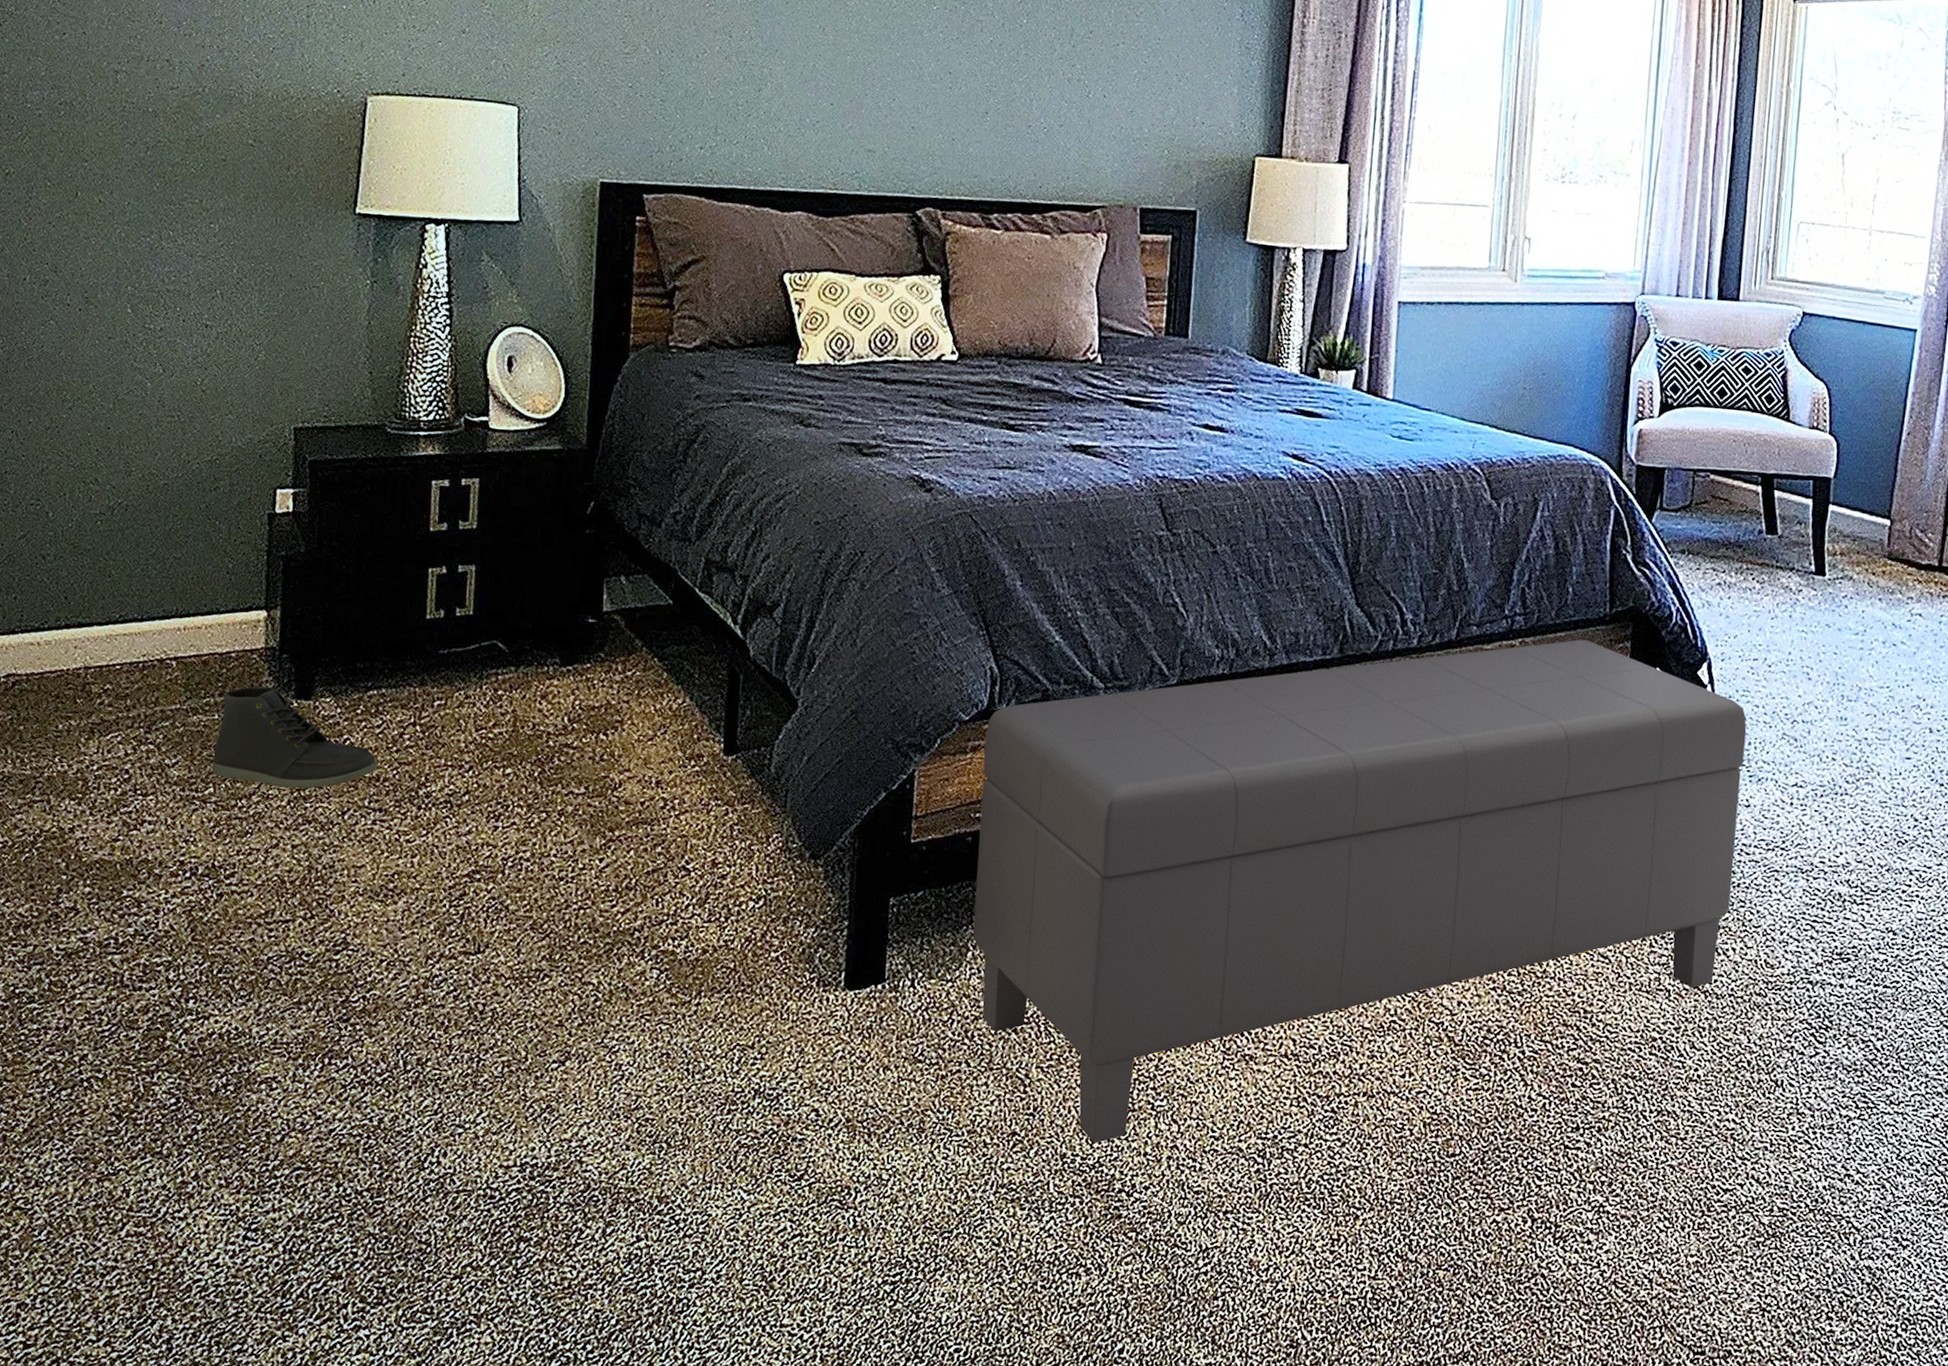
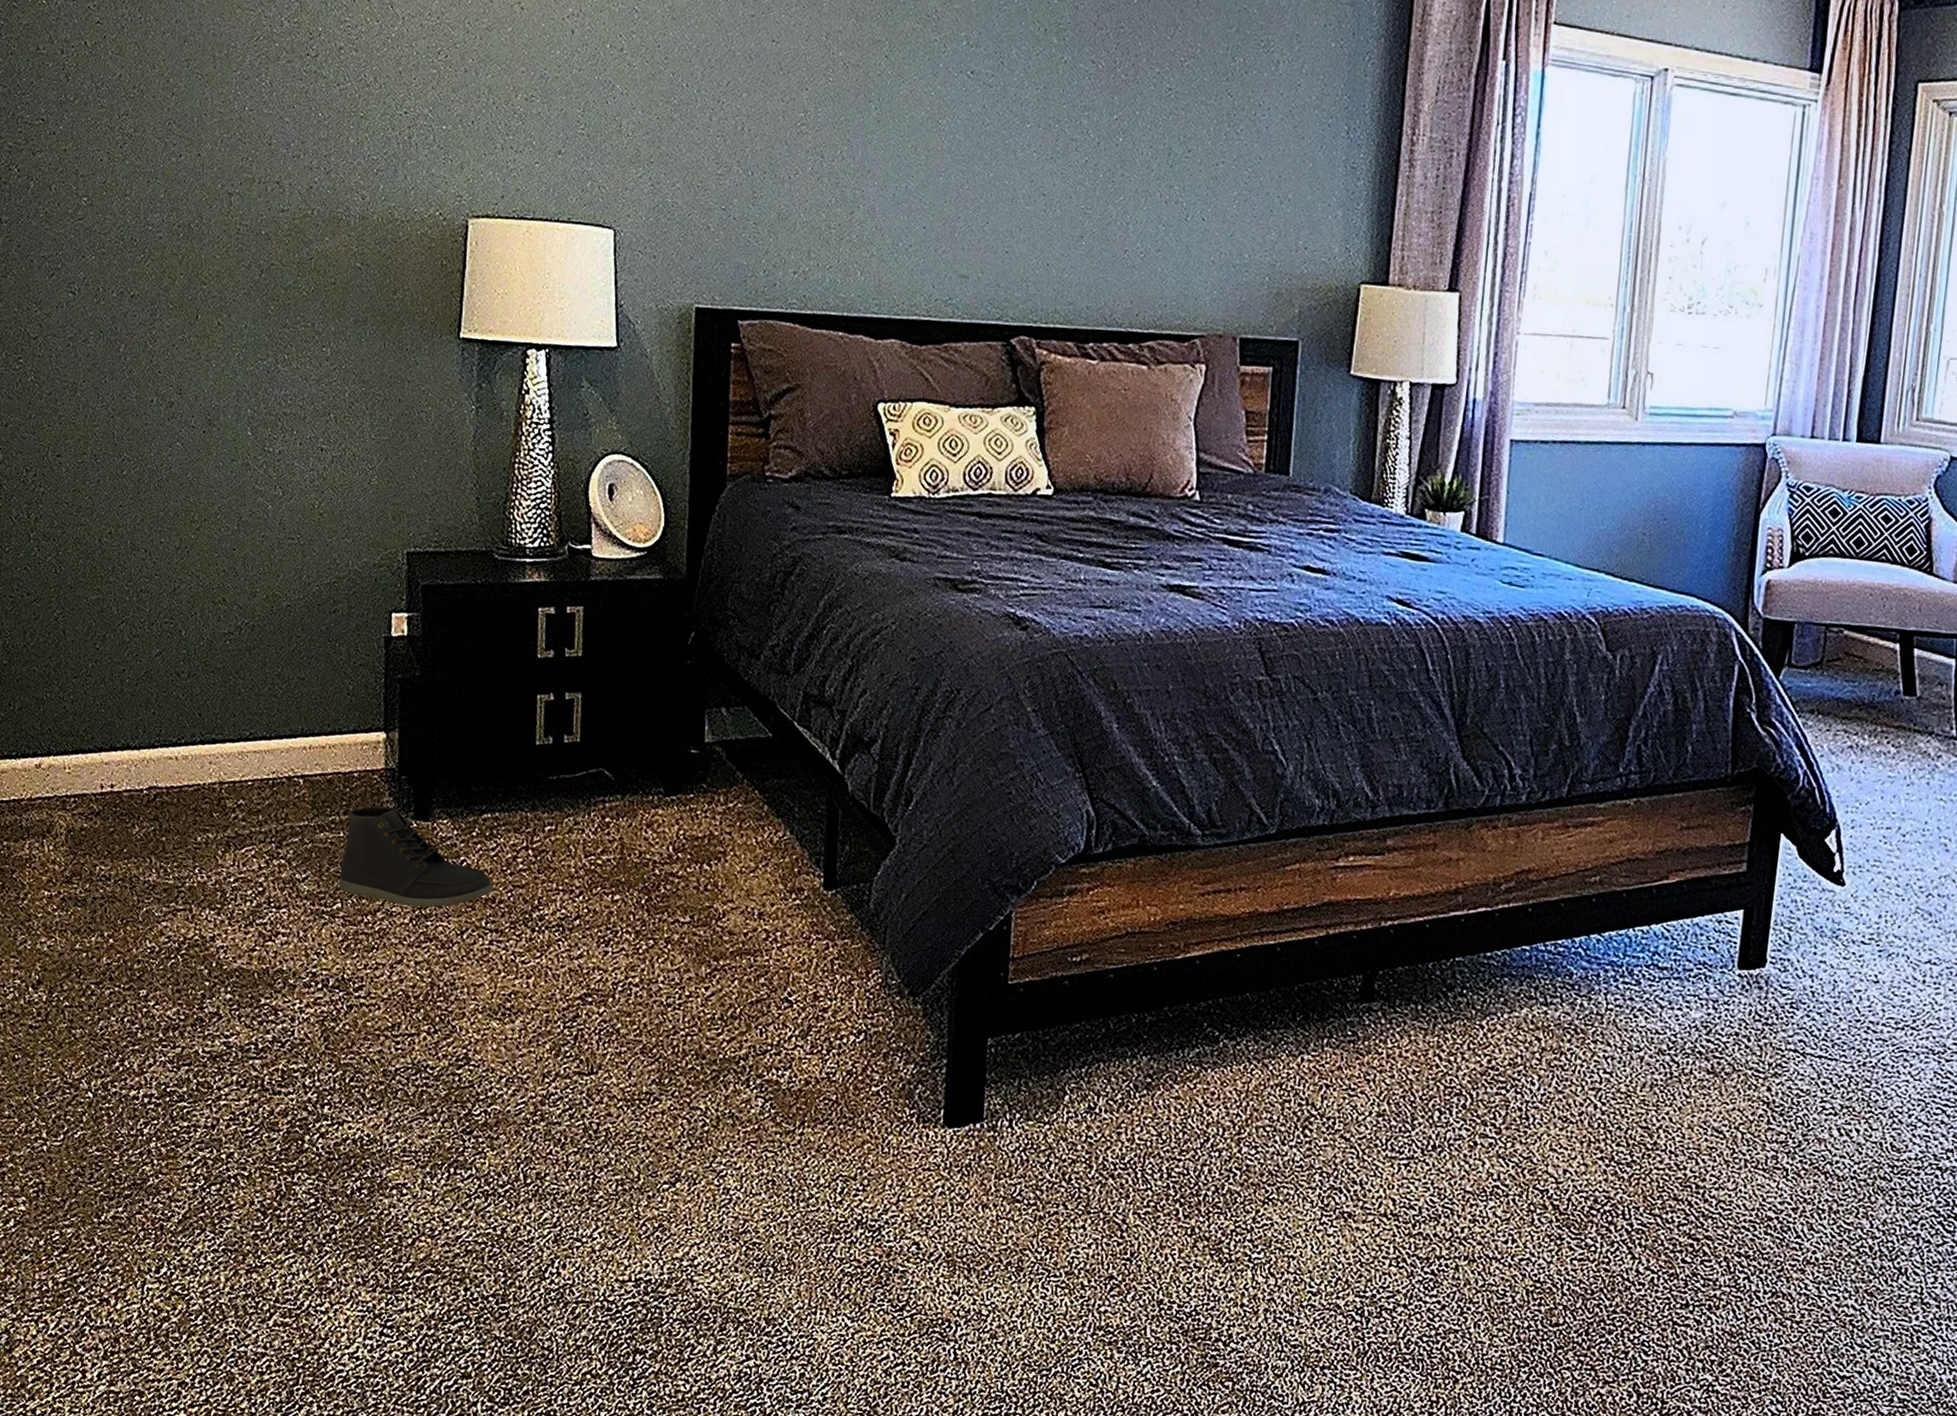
ottoman: present [972,639,1747,1144] -> none [1069,801,1878,1292]

